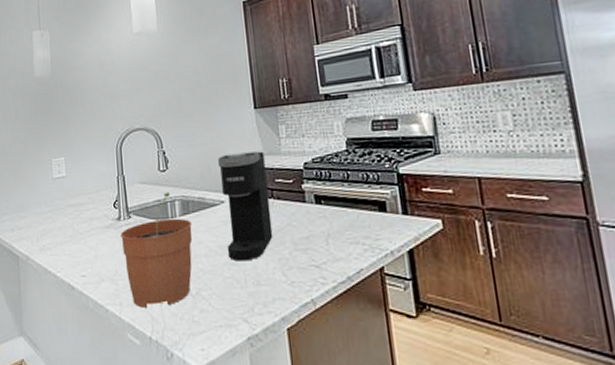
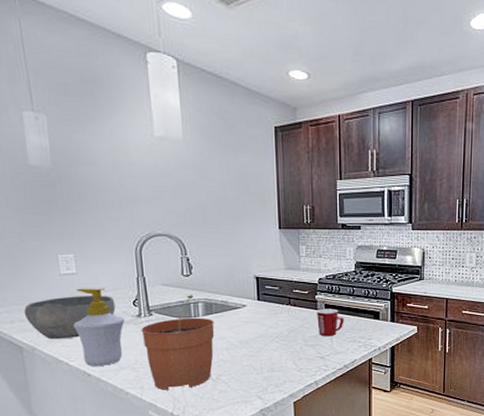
bowl: none [22,198,98,248] -> present [23,296,116,340]
soap bottle: none [61,190,106,279] -> present [72,288,125,367]
coffee maker: present [218,151,273,262] -> none [242,266,288,354]
mug: none [305,200,341,238] -> present [317,308,344,337]

